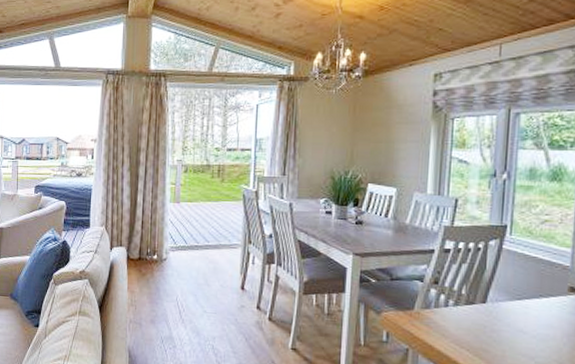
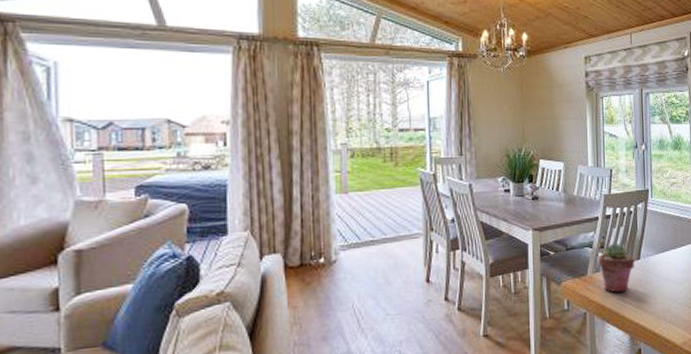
potted succulent: none [430,280,479,336] -> present [599,243,635,293]

